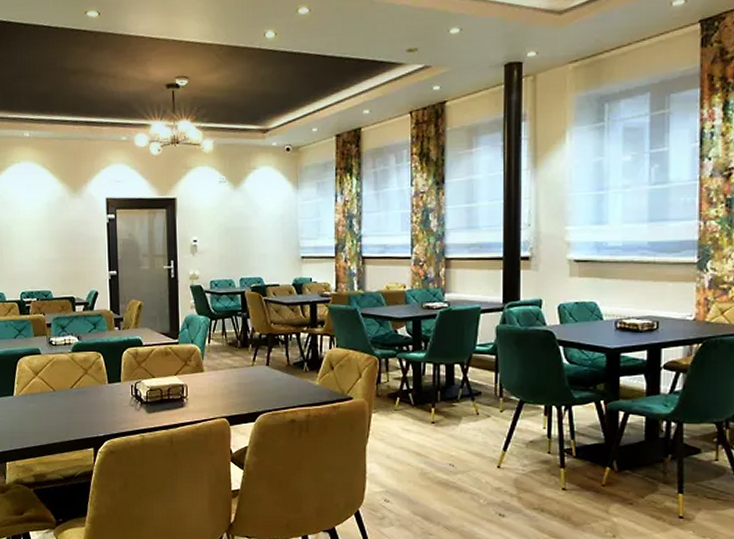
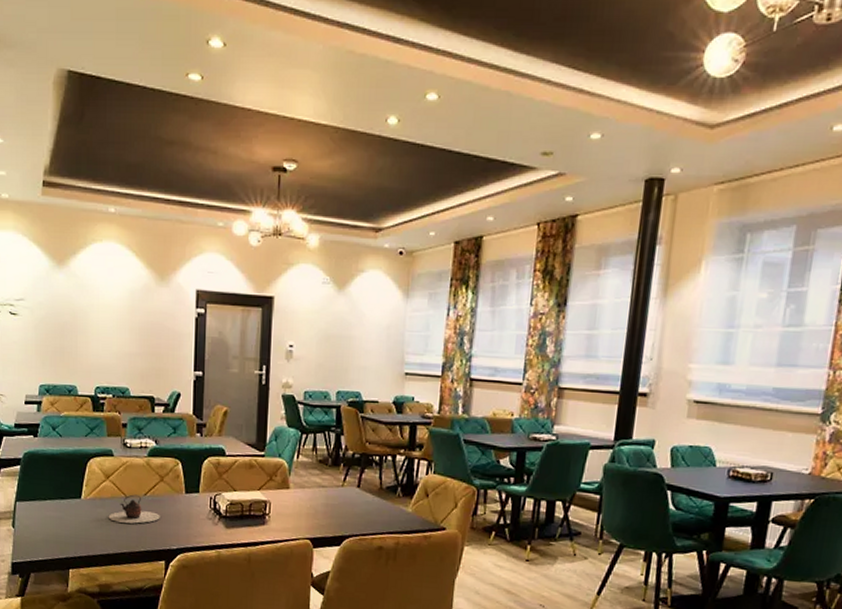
teapot: none [39,388,87,415] -> present [108,494,160,524]

